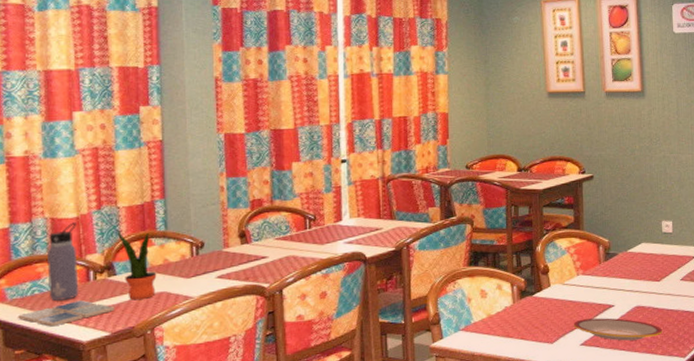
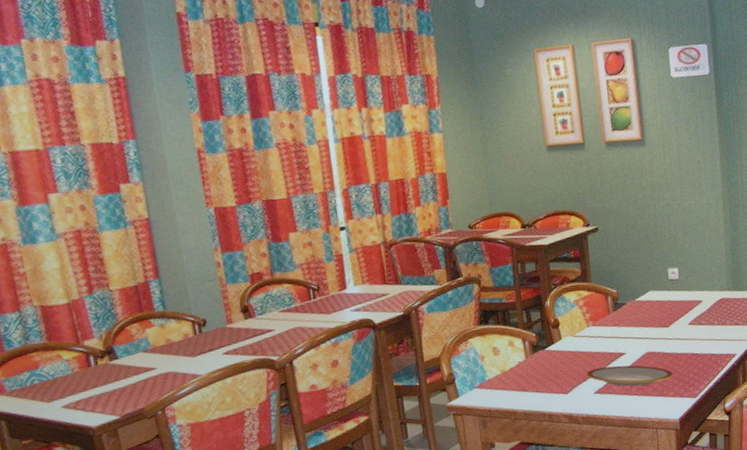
drink coaster: present [18,300,115,327] -> none [20,386,122,415]
water bottle: present [47,222,79,301] -> none [41,308,81,389]
potted plant: present [117,229,157,301] -> none [112,313,162,383]

